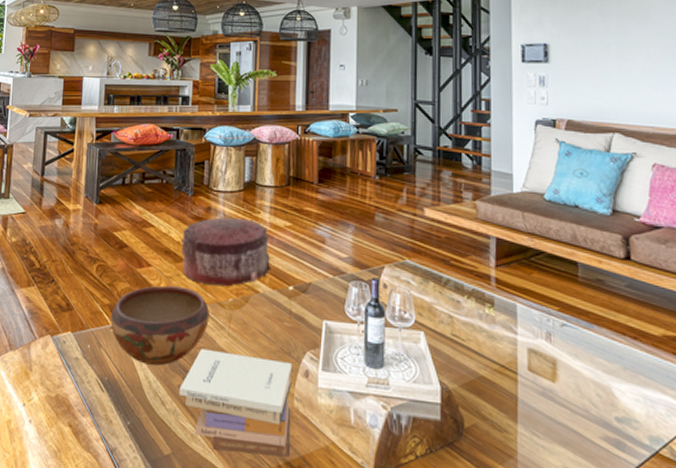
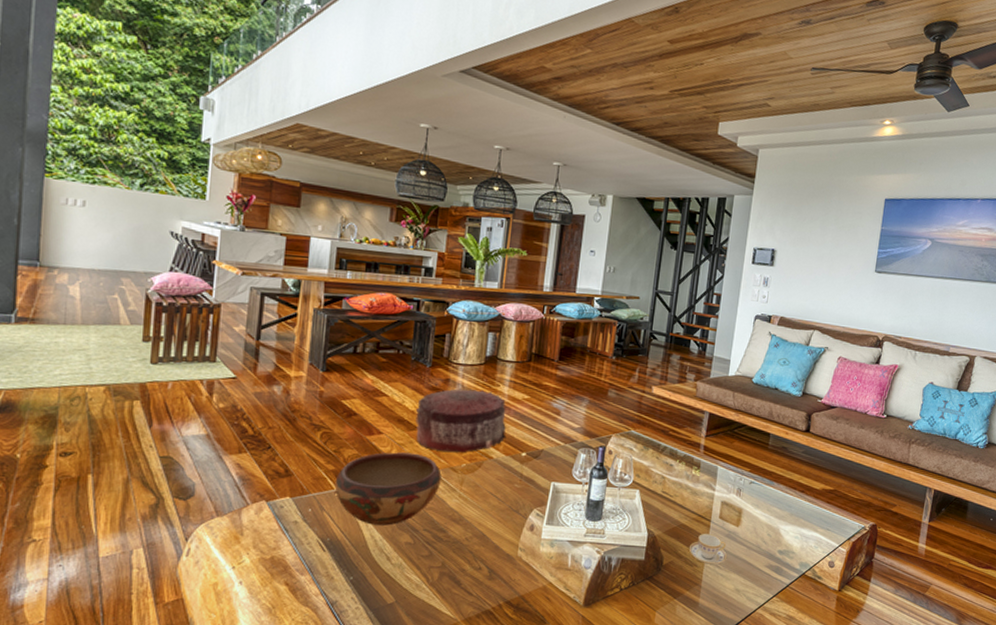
books: present [179,348,293,457] -> none [406,509,520,598]
teacup: none [494,389,545,432] -> present [688,533,727,565]

